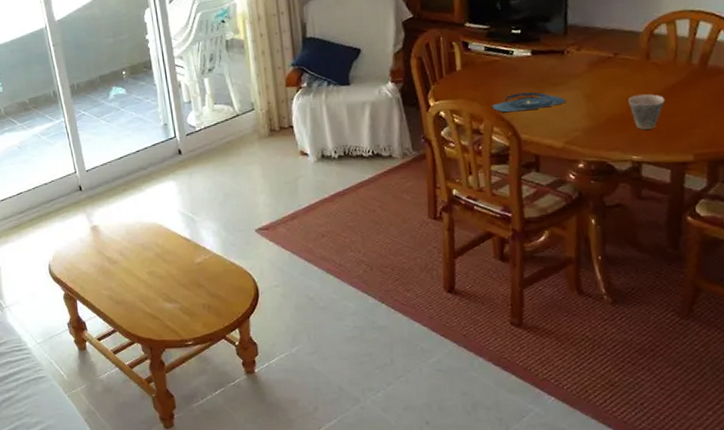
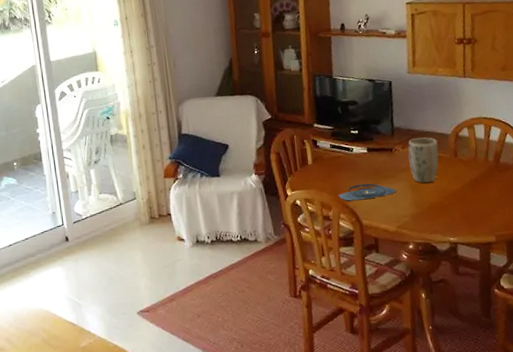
plant pot: none [584,36,625,92] -> present [408,137,439,184]
cup: present [628,94,665,131] -> none [444,185,471,216]

